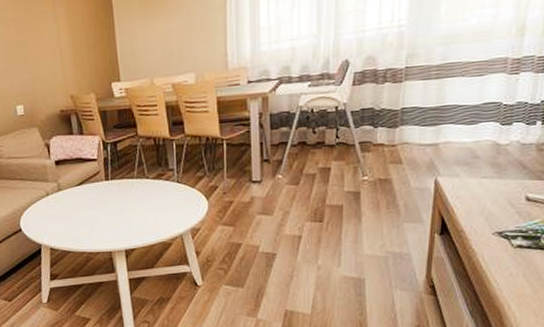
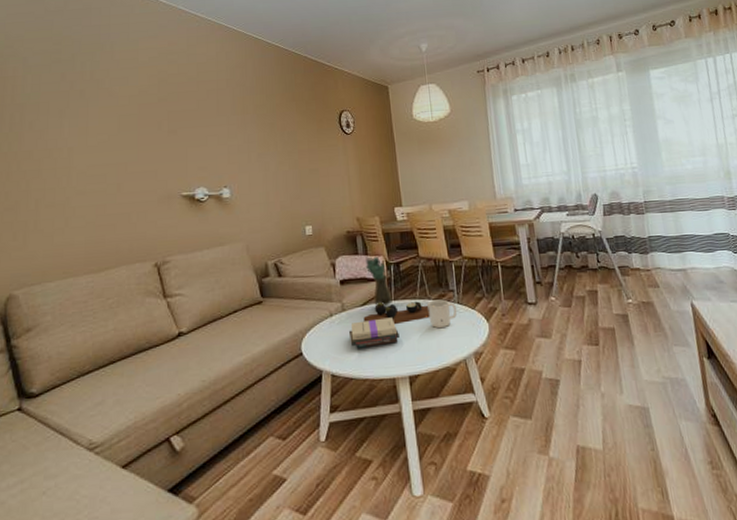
books: none [66,196,116,226] -> present [349,317,400,349]
vase: none [80,135,109,191] -> present [365,255,393,312]
decorative tray: none [80,180,147,202] -> present [363,301,430,324]
mug: none [145,178,176,207] -> present [427,299,458,329]

